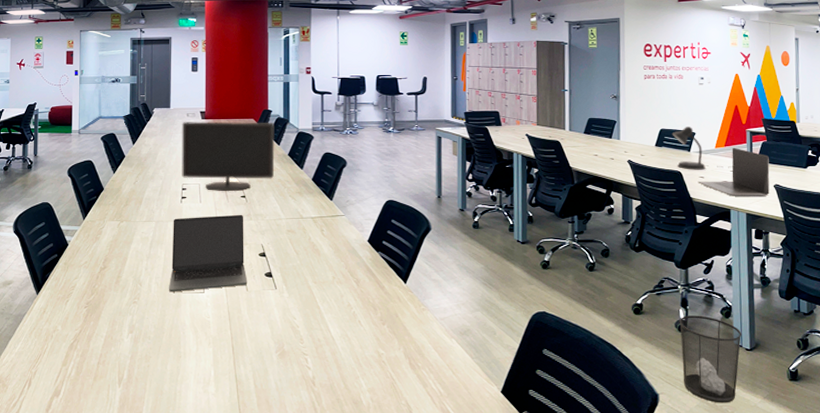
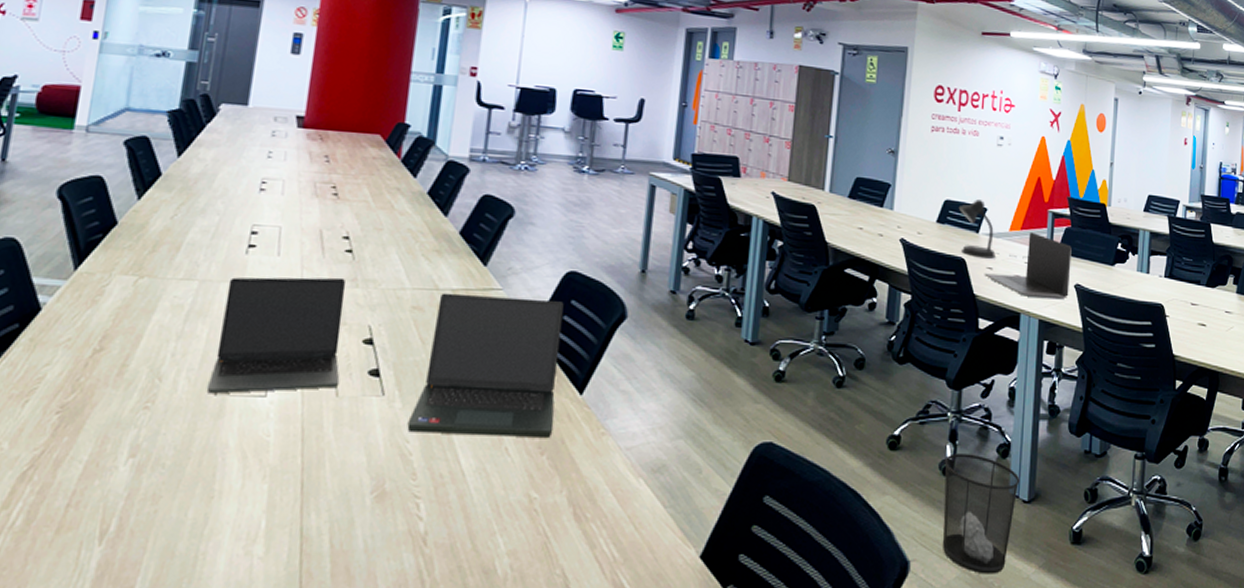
monitor: present [182,121,275,192] -> none [253,129,412,243]
laptop: none [293,220,389,313] -> present [407,293,564,437]

